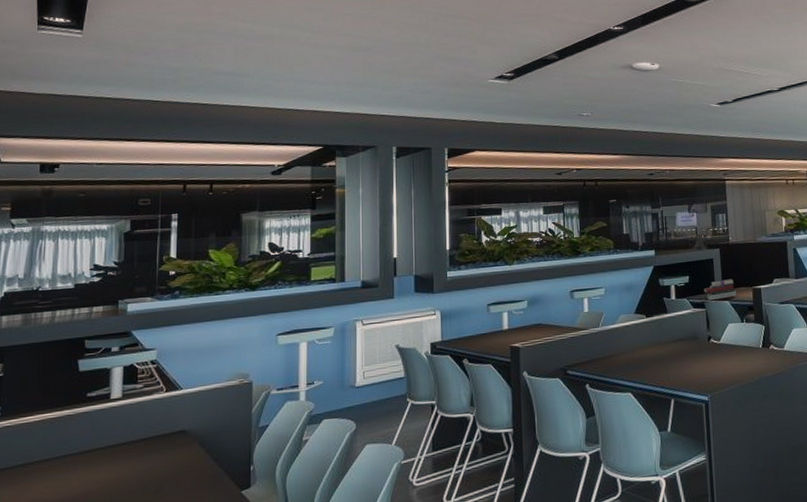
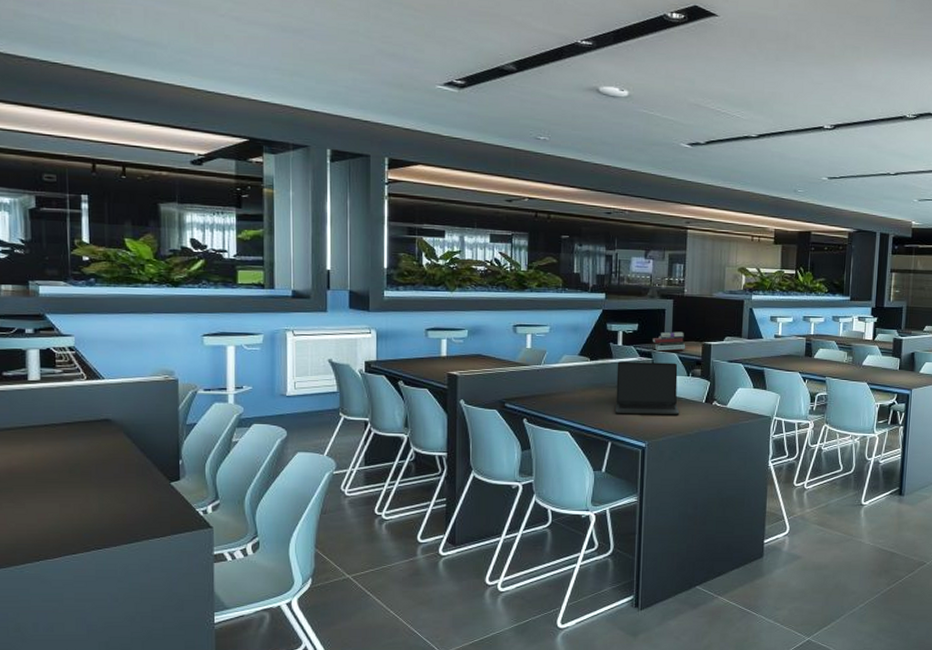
laptop: none [672,310,739,370] -> present [615,361,680,415]

